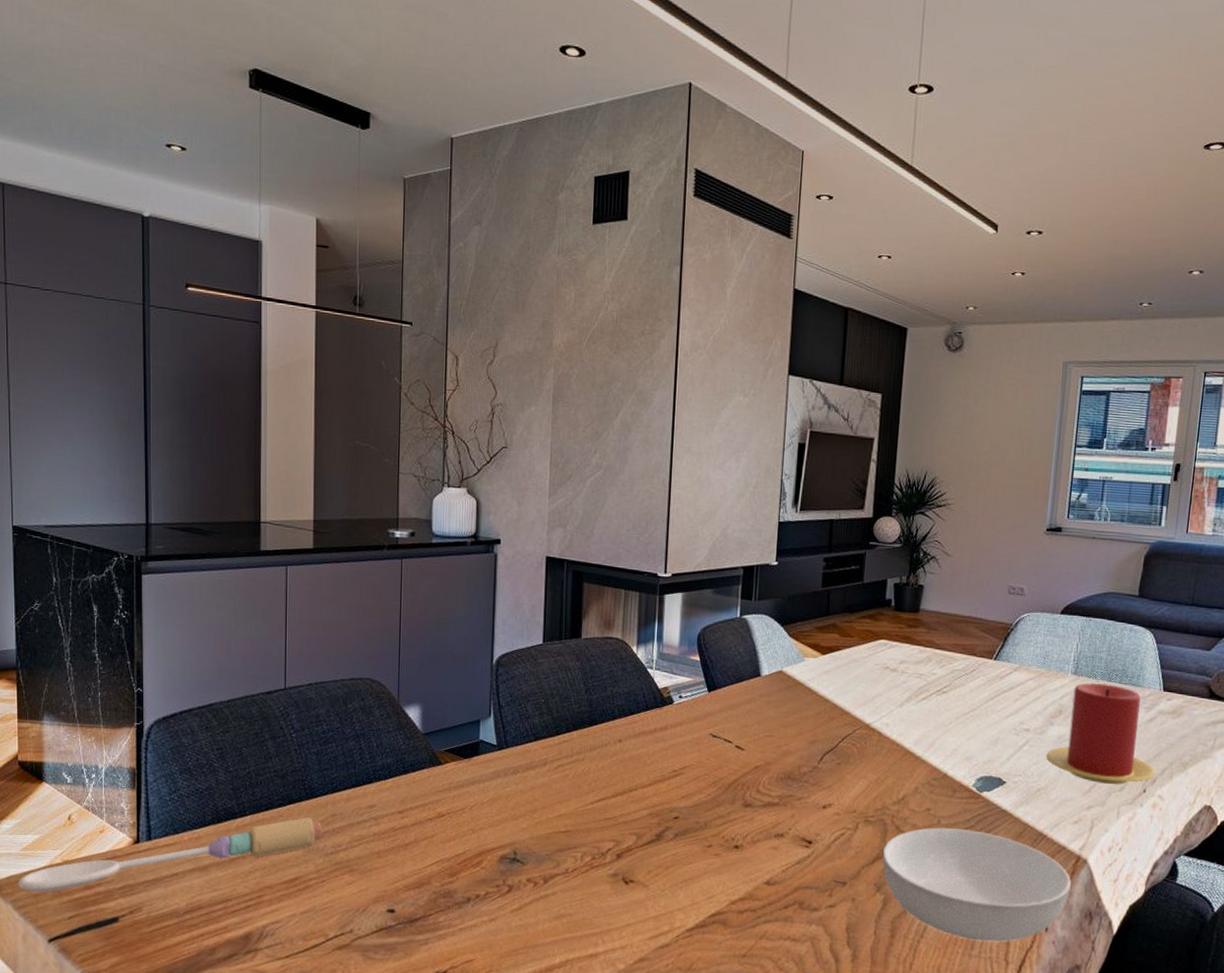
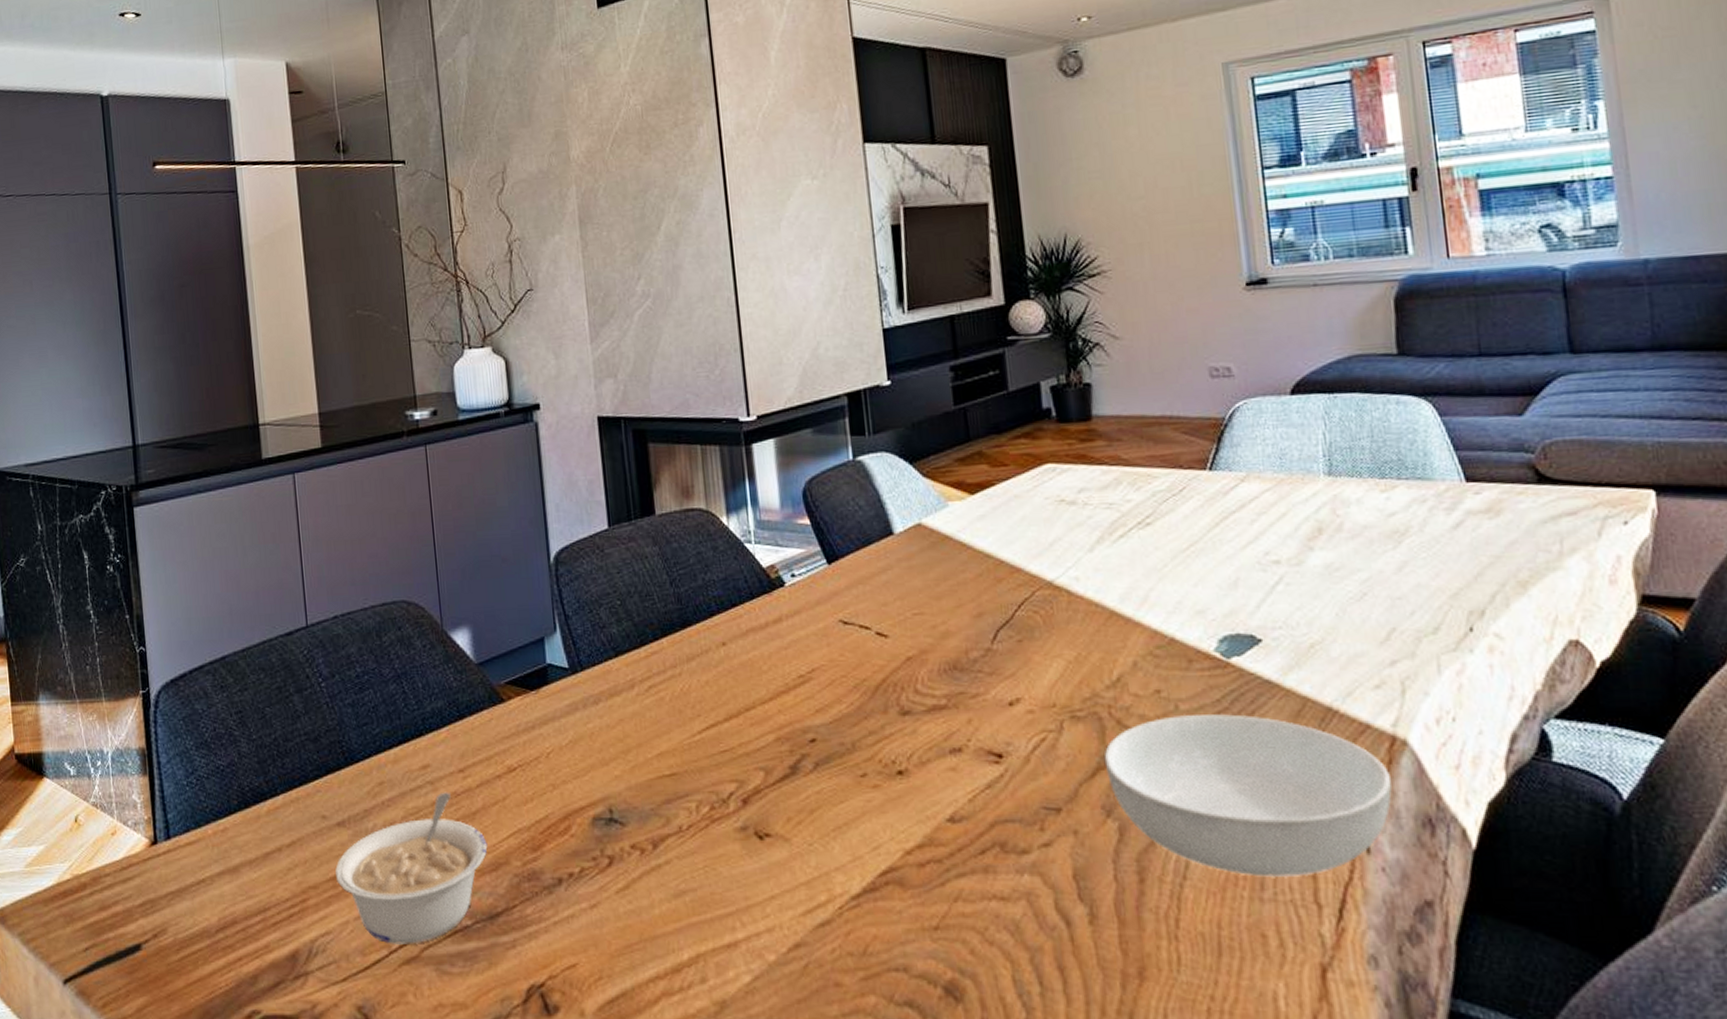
spoon: present [18,817,322,893] -> none [24,789,370,919]
legume: none [289,826,415,936] -> present [335,792,488,944]
candle: present [1046,683,1156,785] -> none [1312,482,1482,626]

